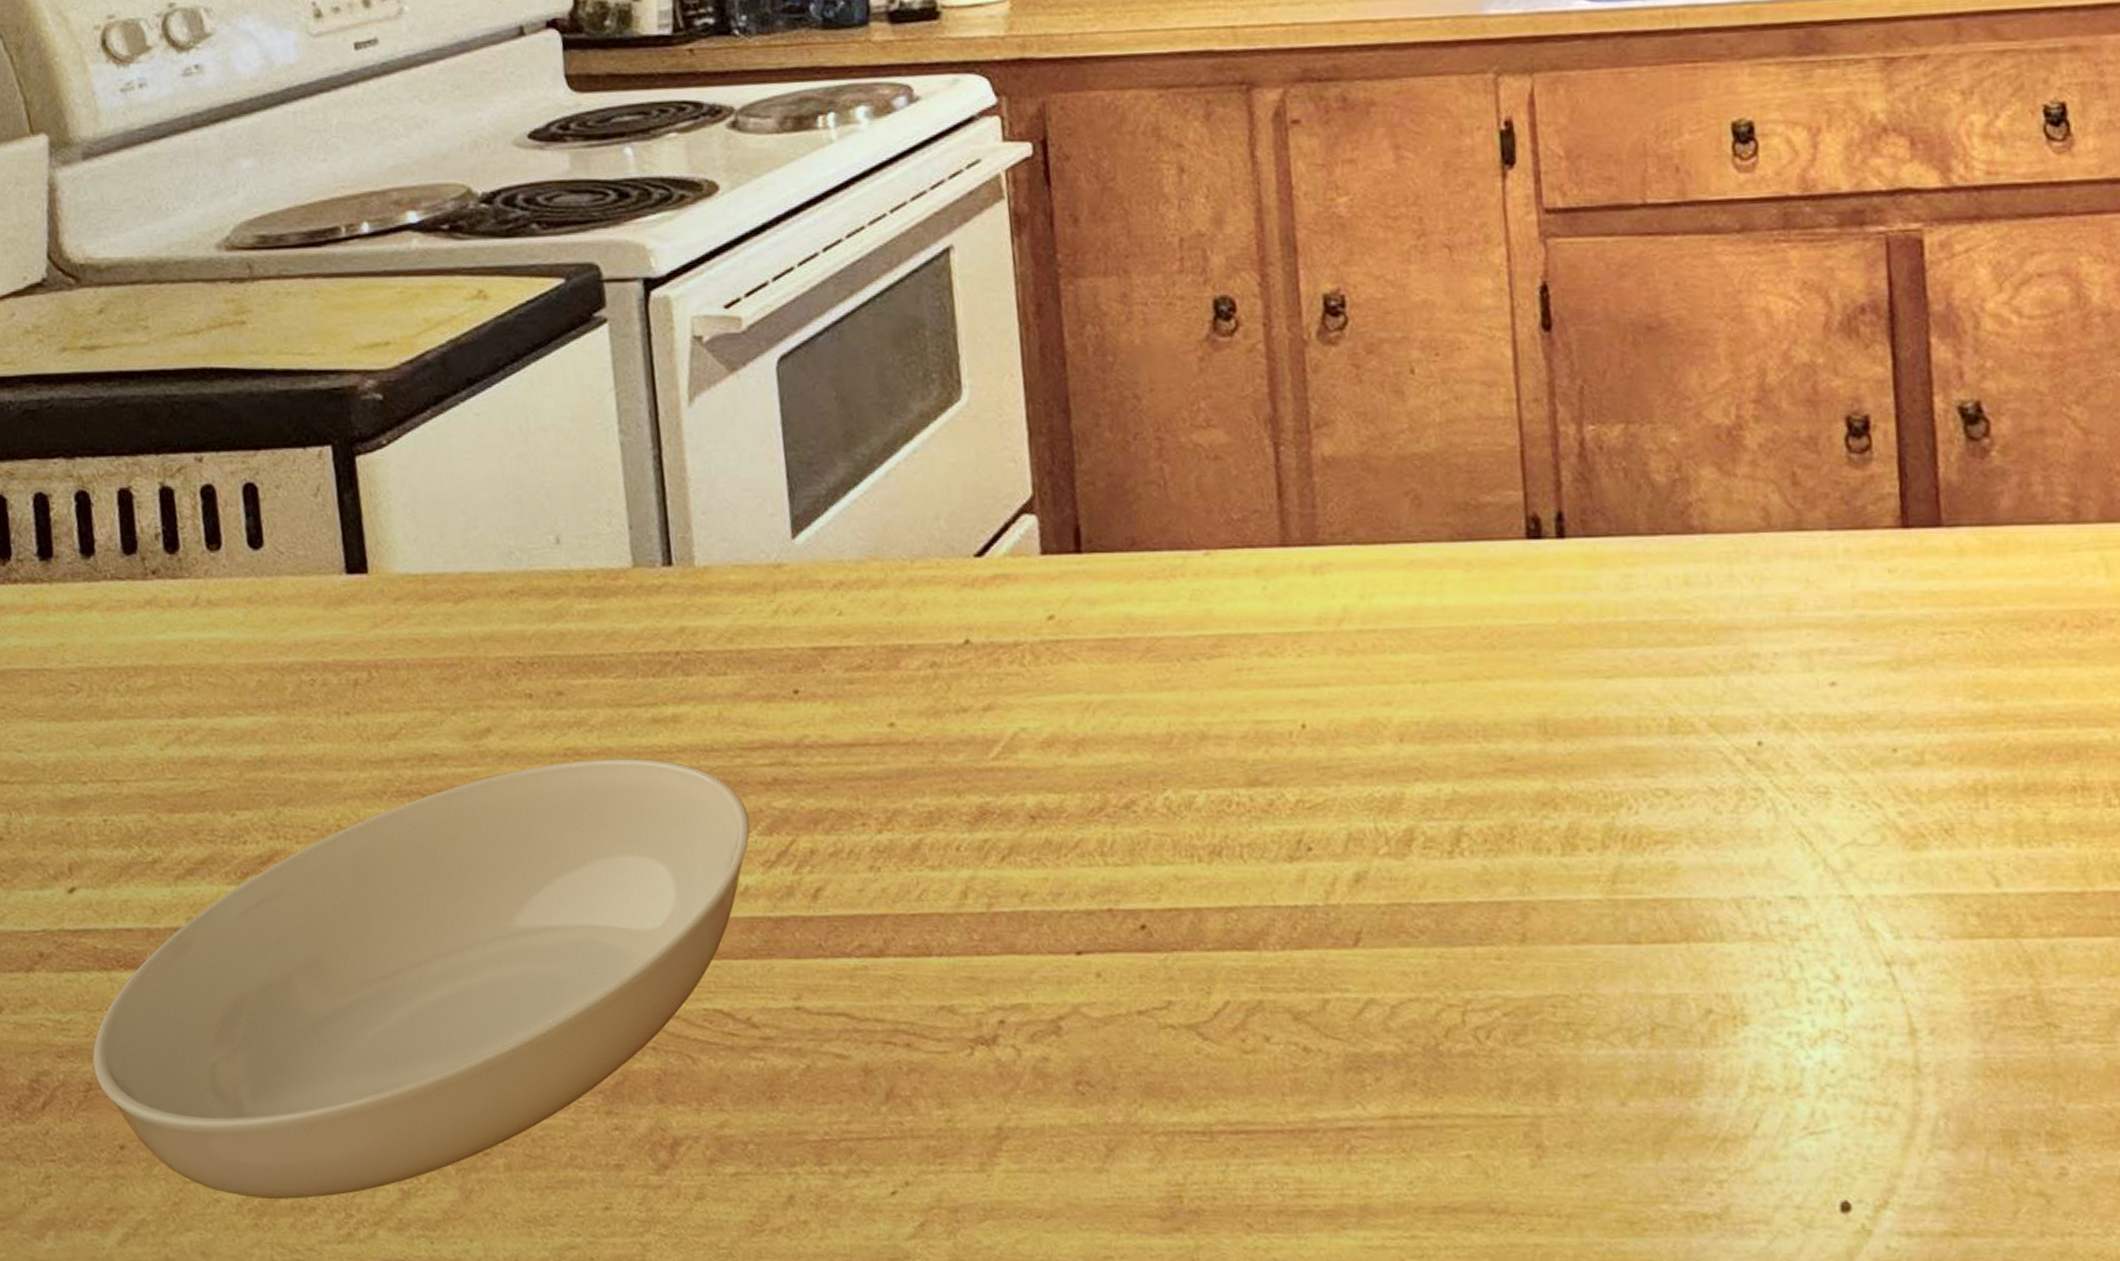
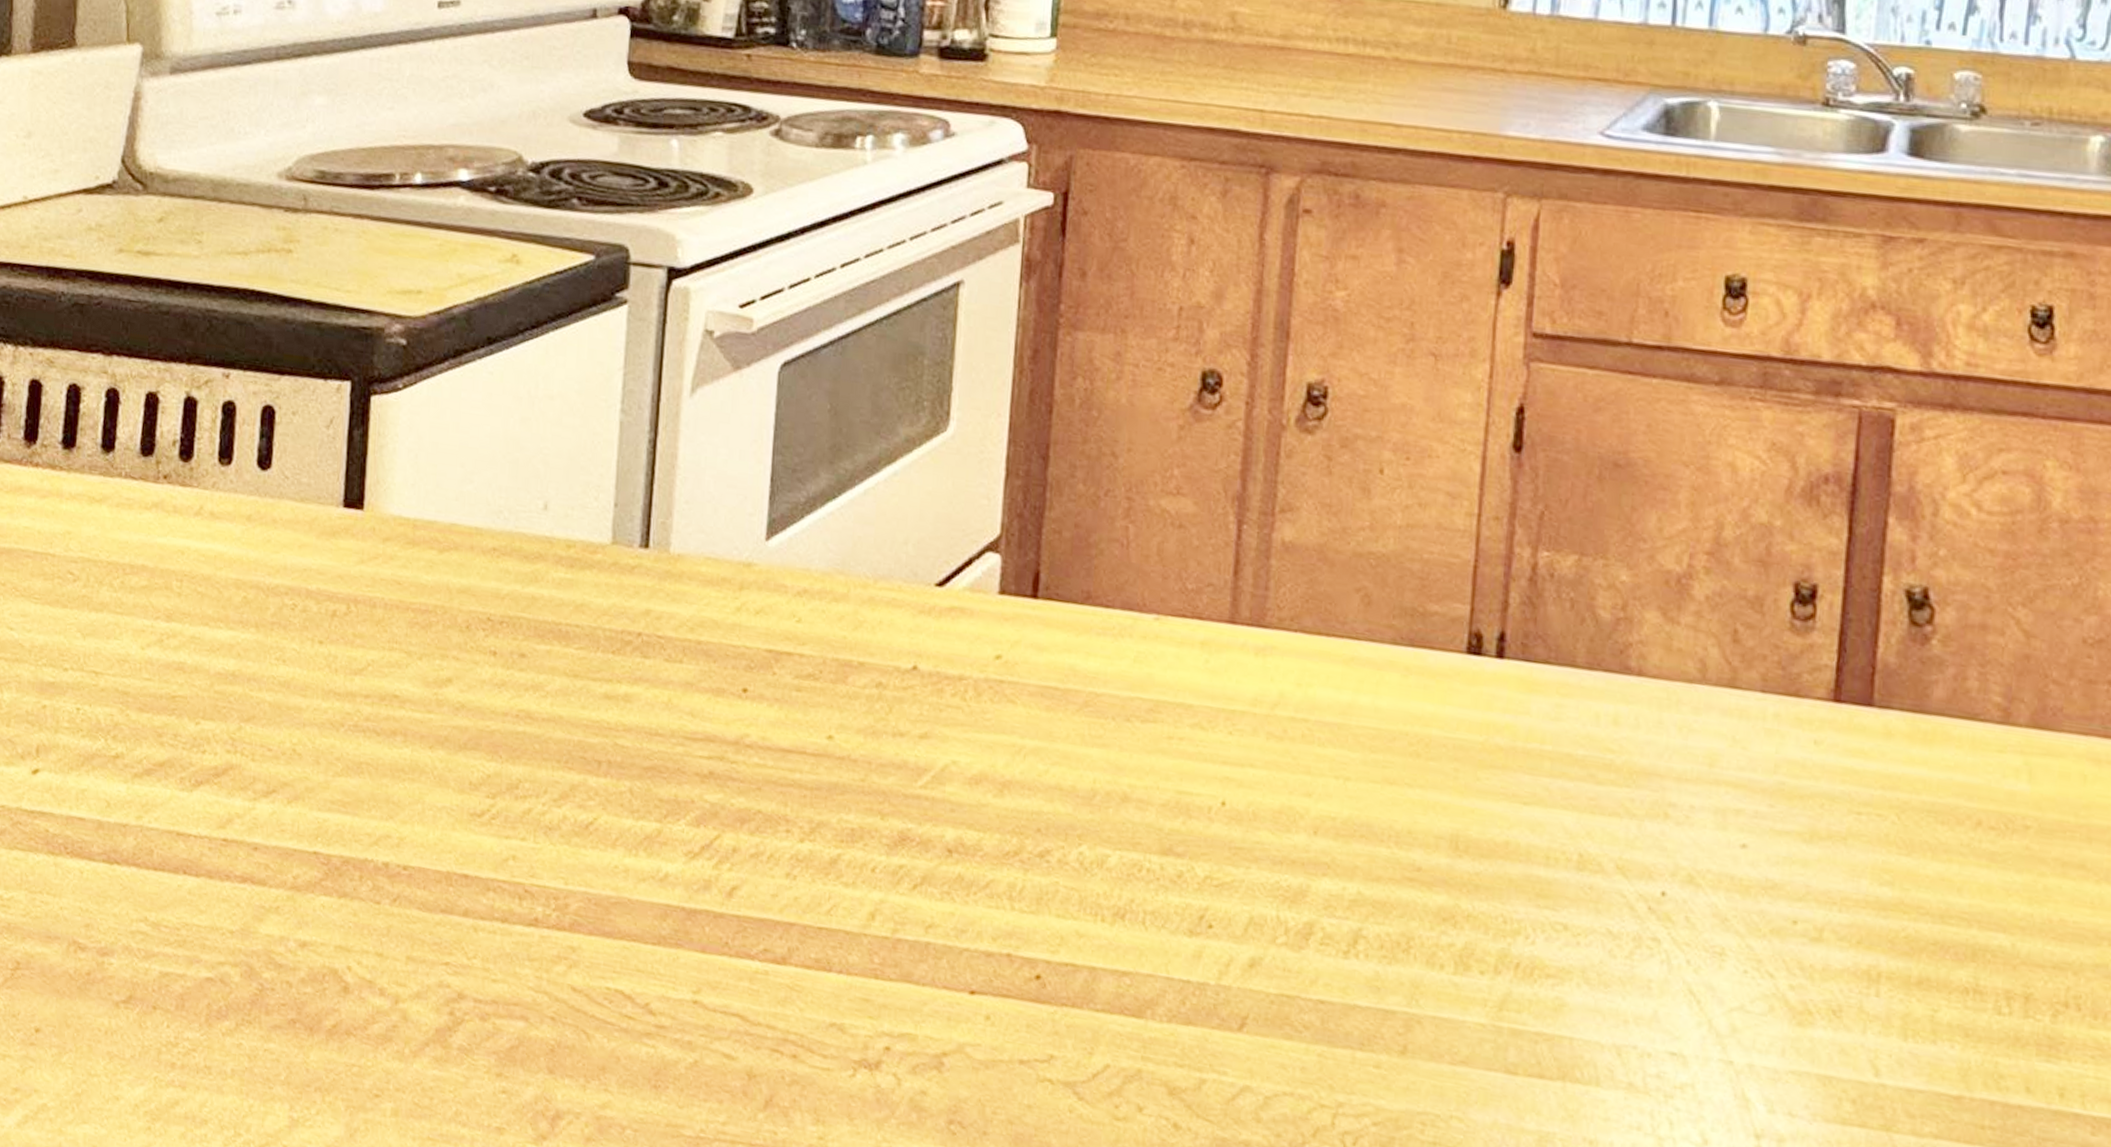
bowl: present [92,758,750,1199] -> none [24,723,680,1113]

